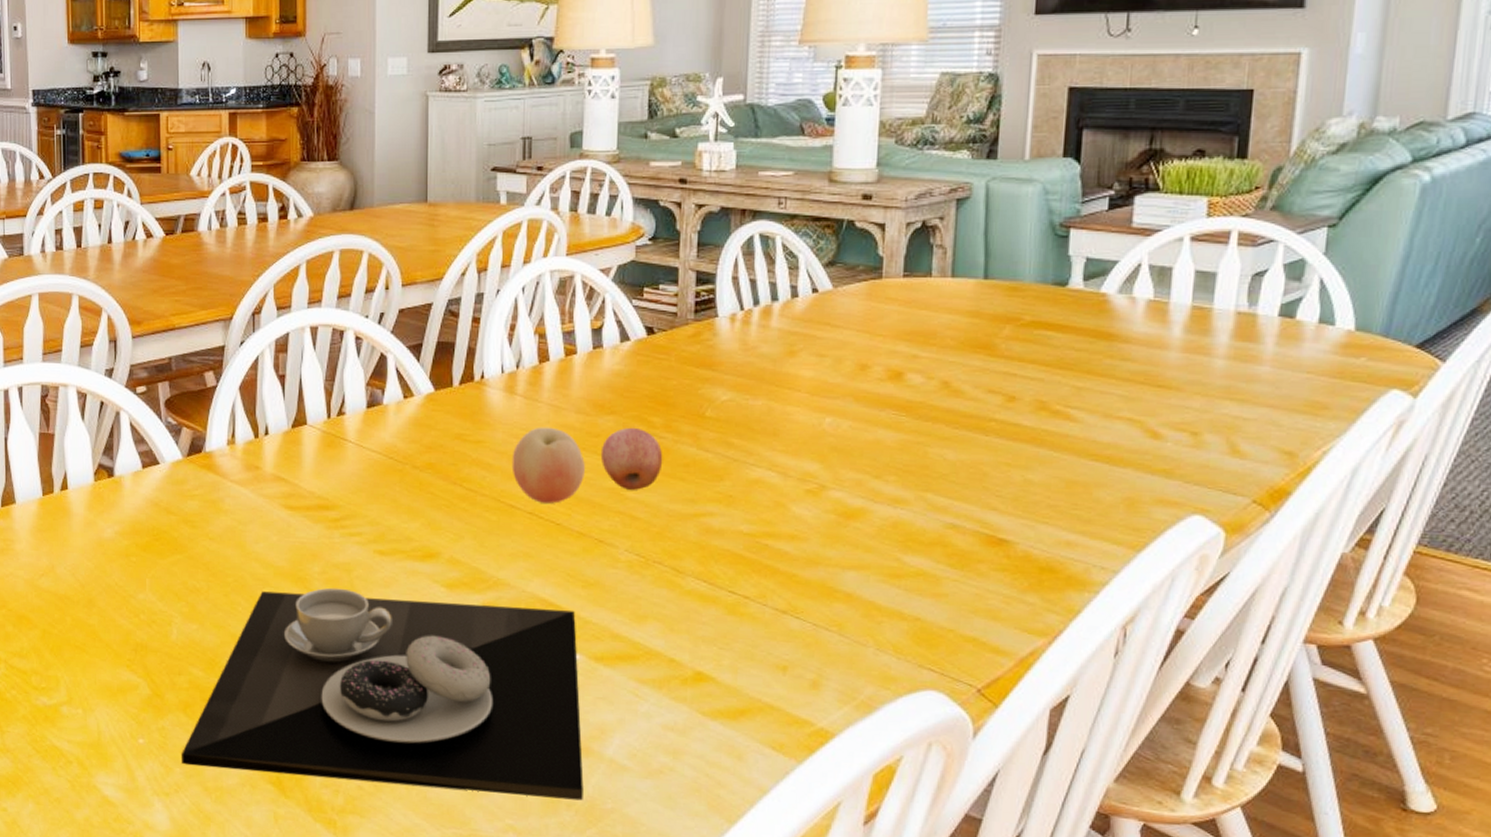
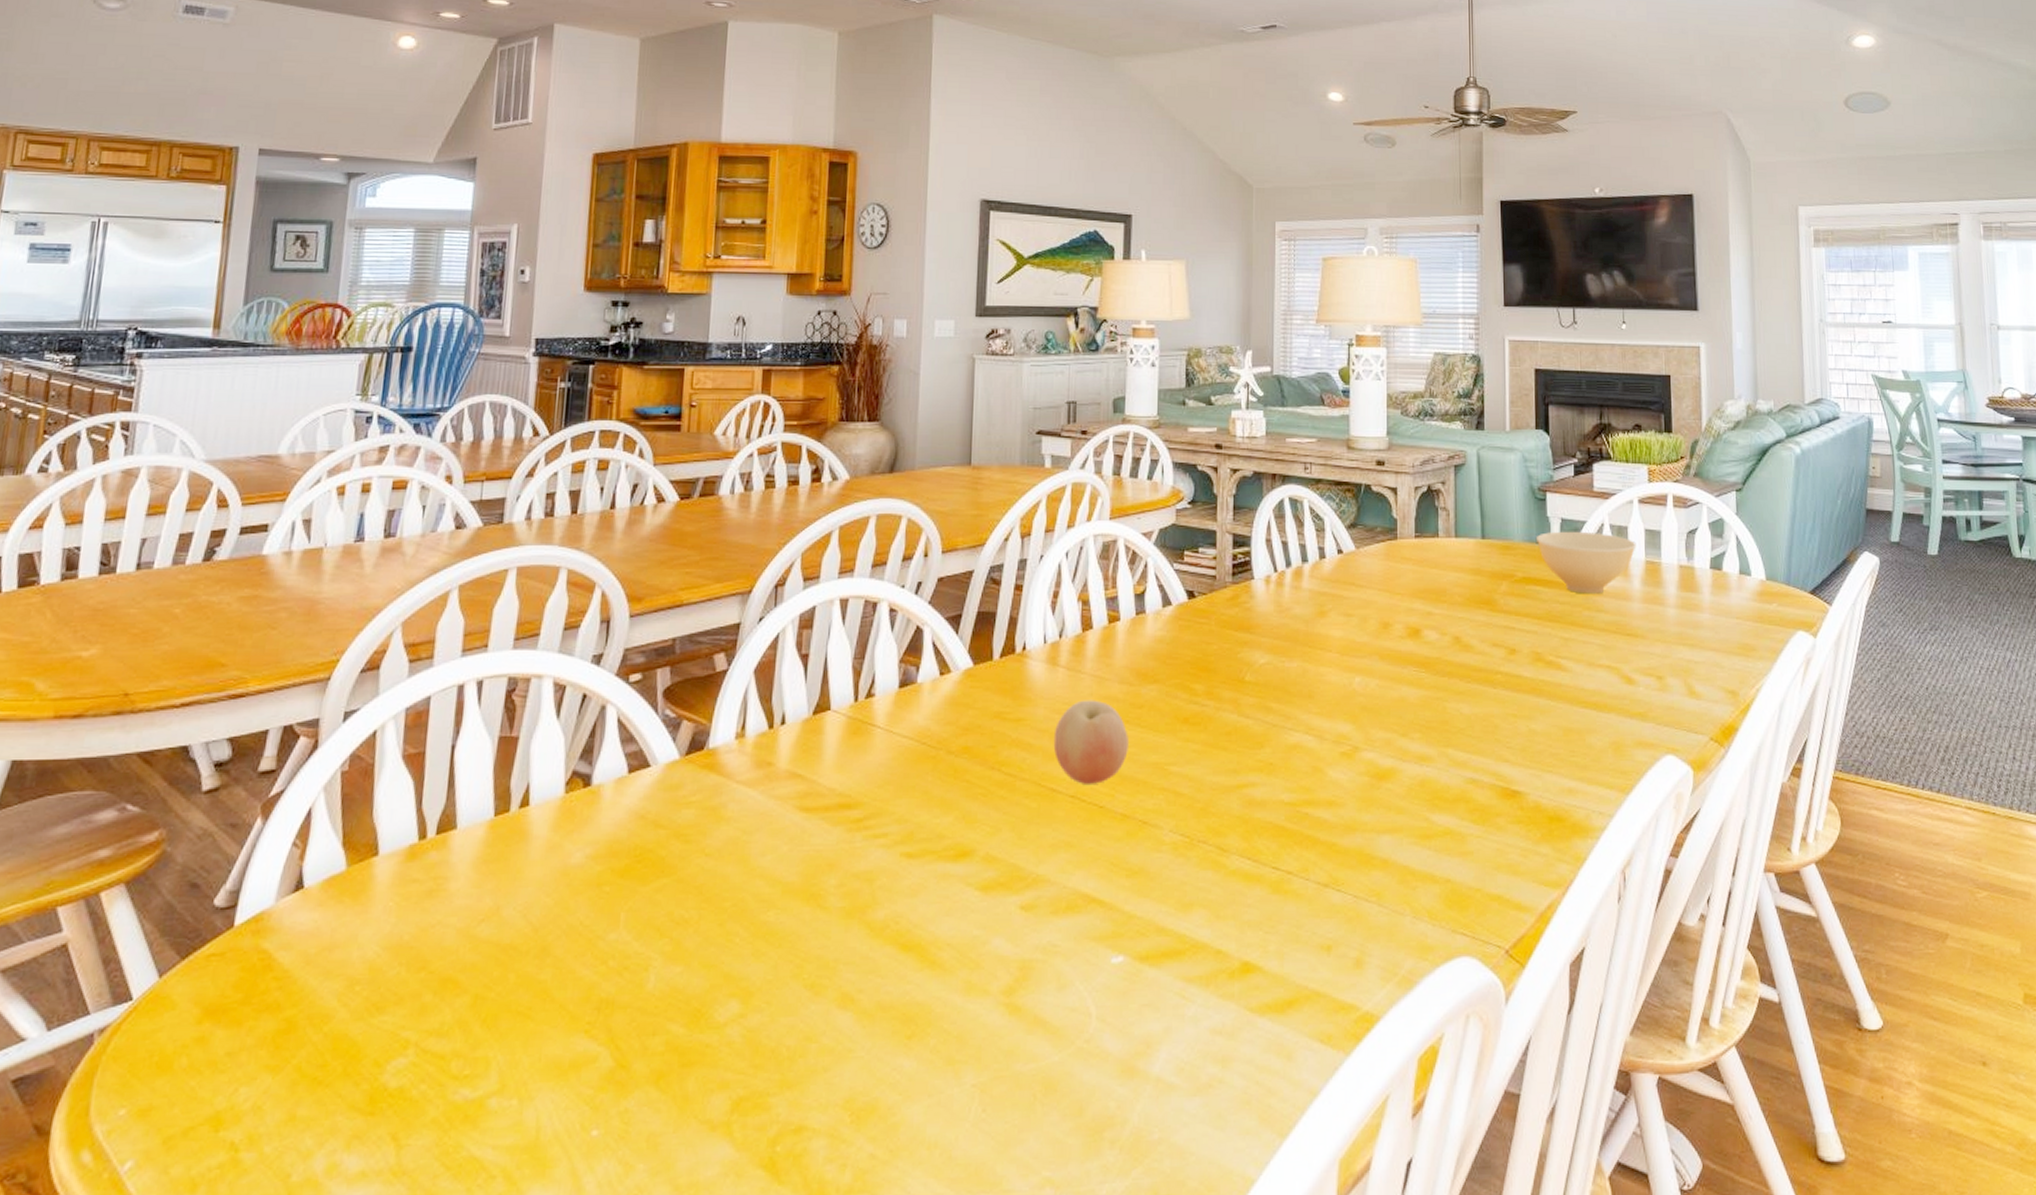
place setting: present [182,587,584,801] -> none [647,902,1128,1157]
fruit: present [600,427,663,490] -> none [1144,696,1206,764]
bowl: none [1051,271,1182,341] -> present [1535,531,1636,594]

